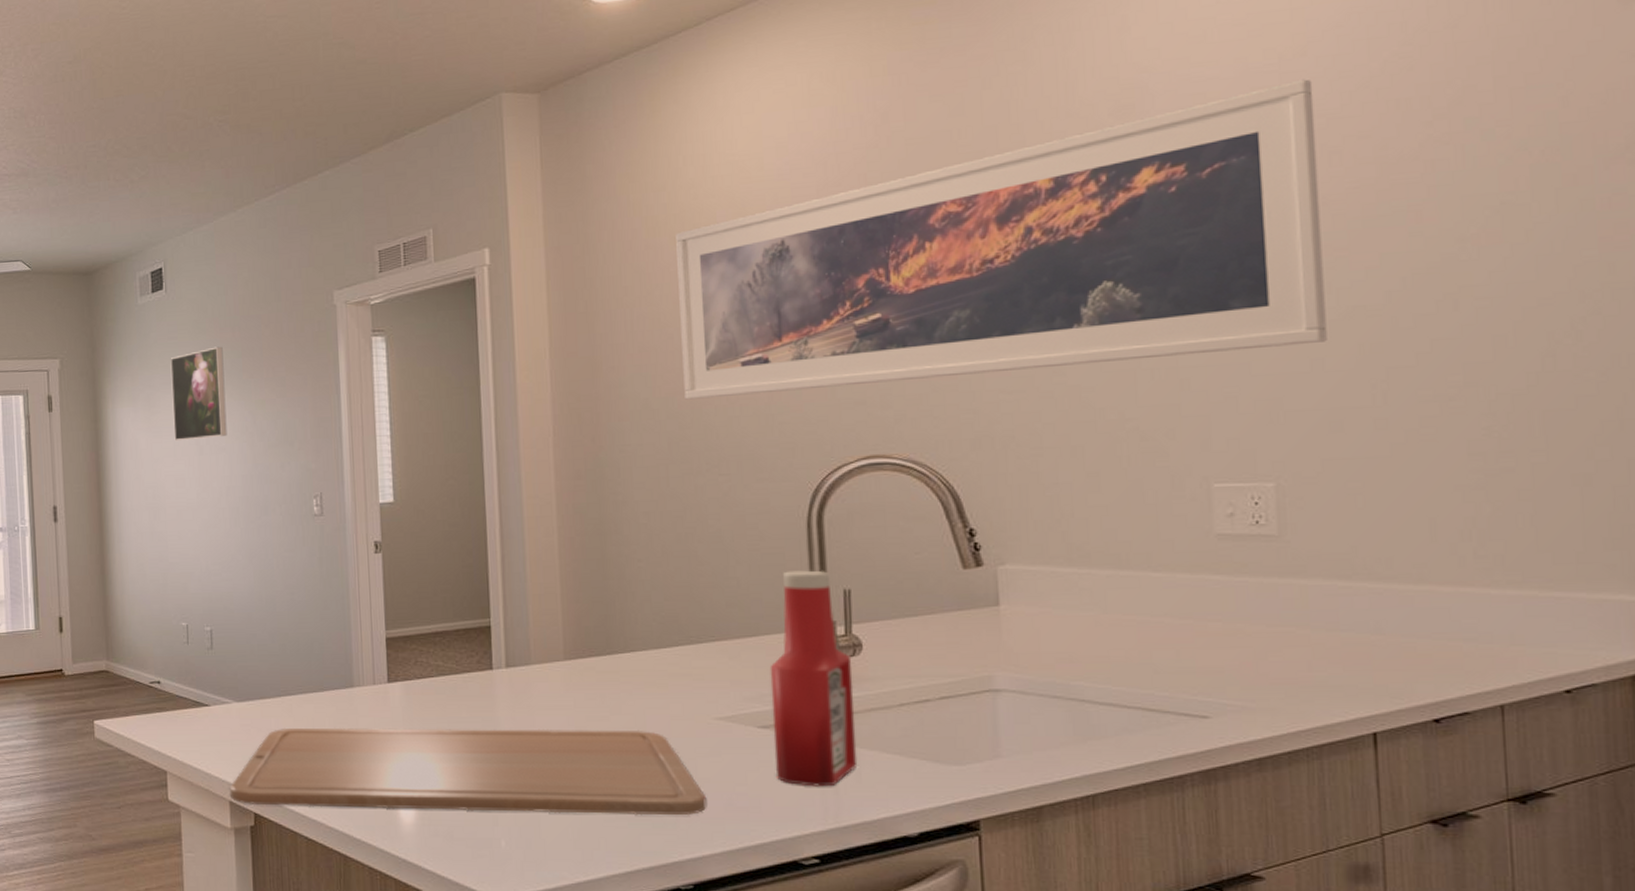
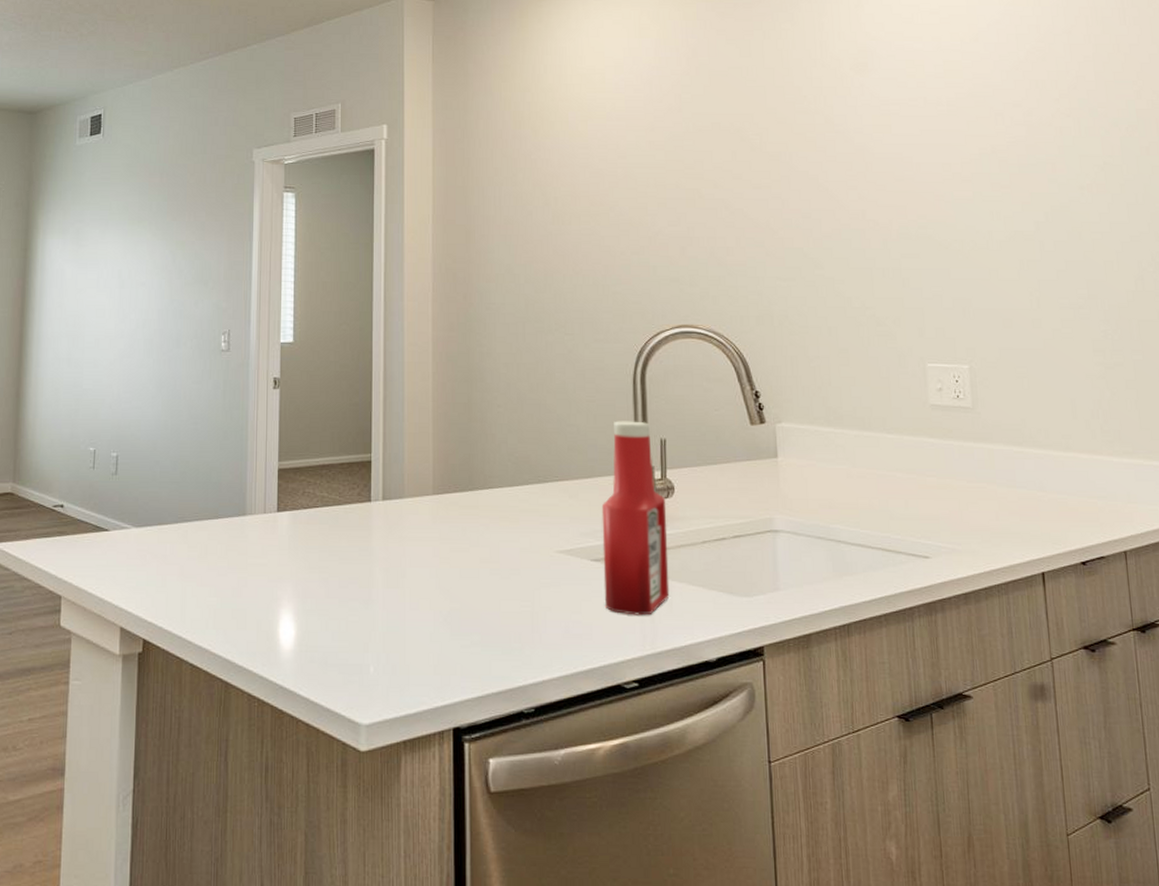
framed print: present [170,346,227,441] -> none [98,189,151,274]
chopping board: present [229,727,707,816] -> none [121,554,548,642]
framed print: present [676,79,1327,400] -> none [537,58,999,268]

